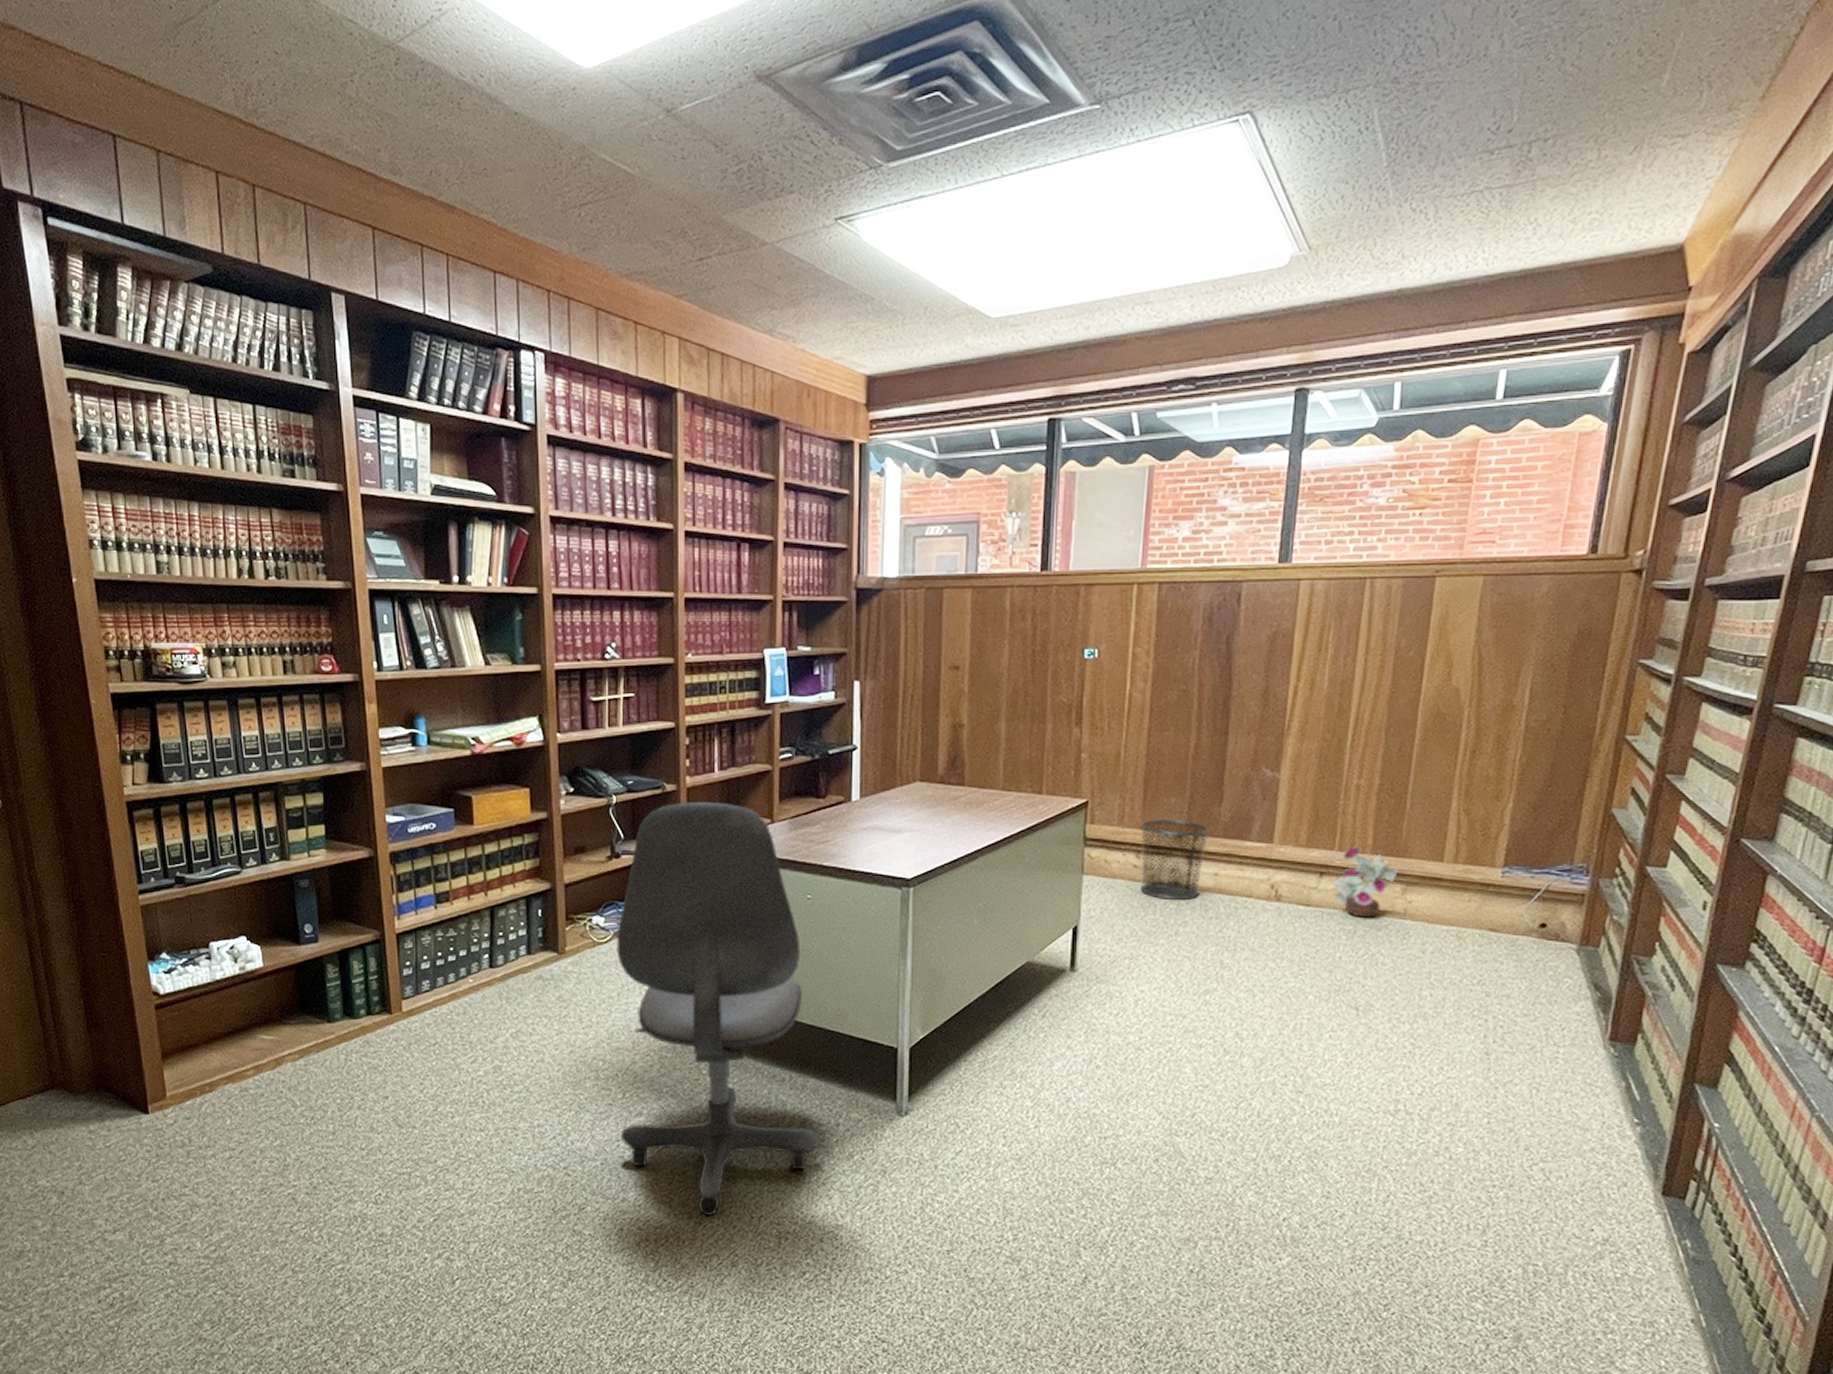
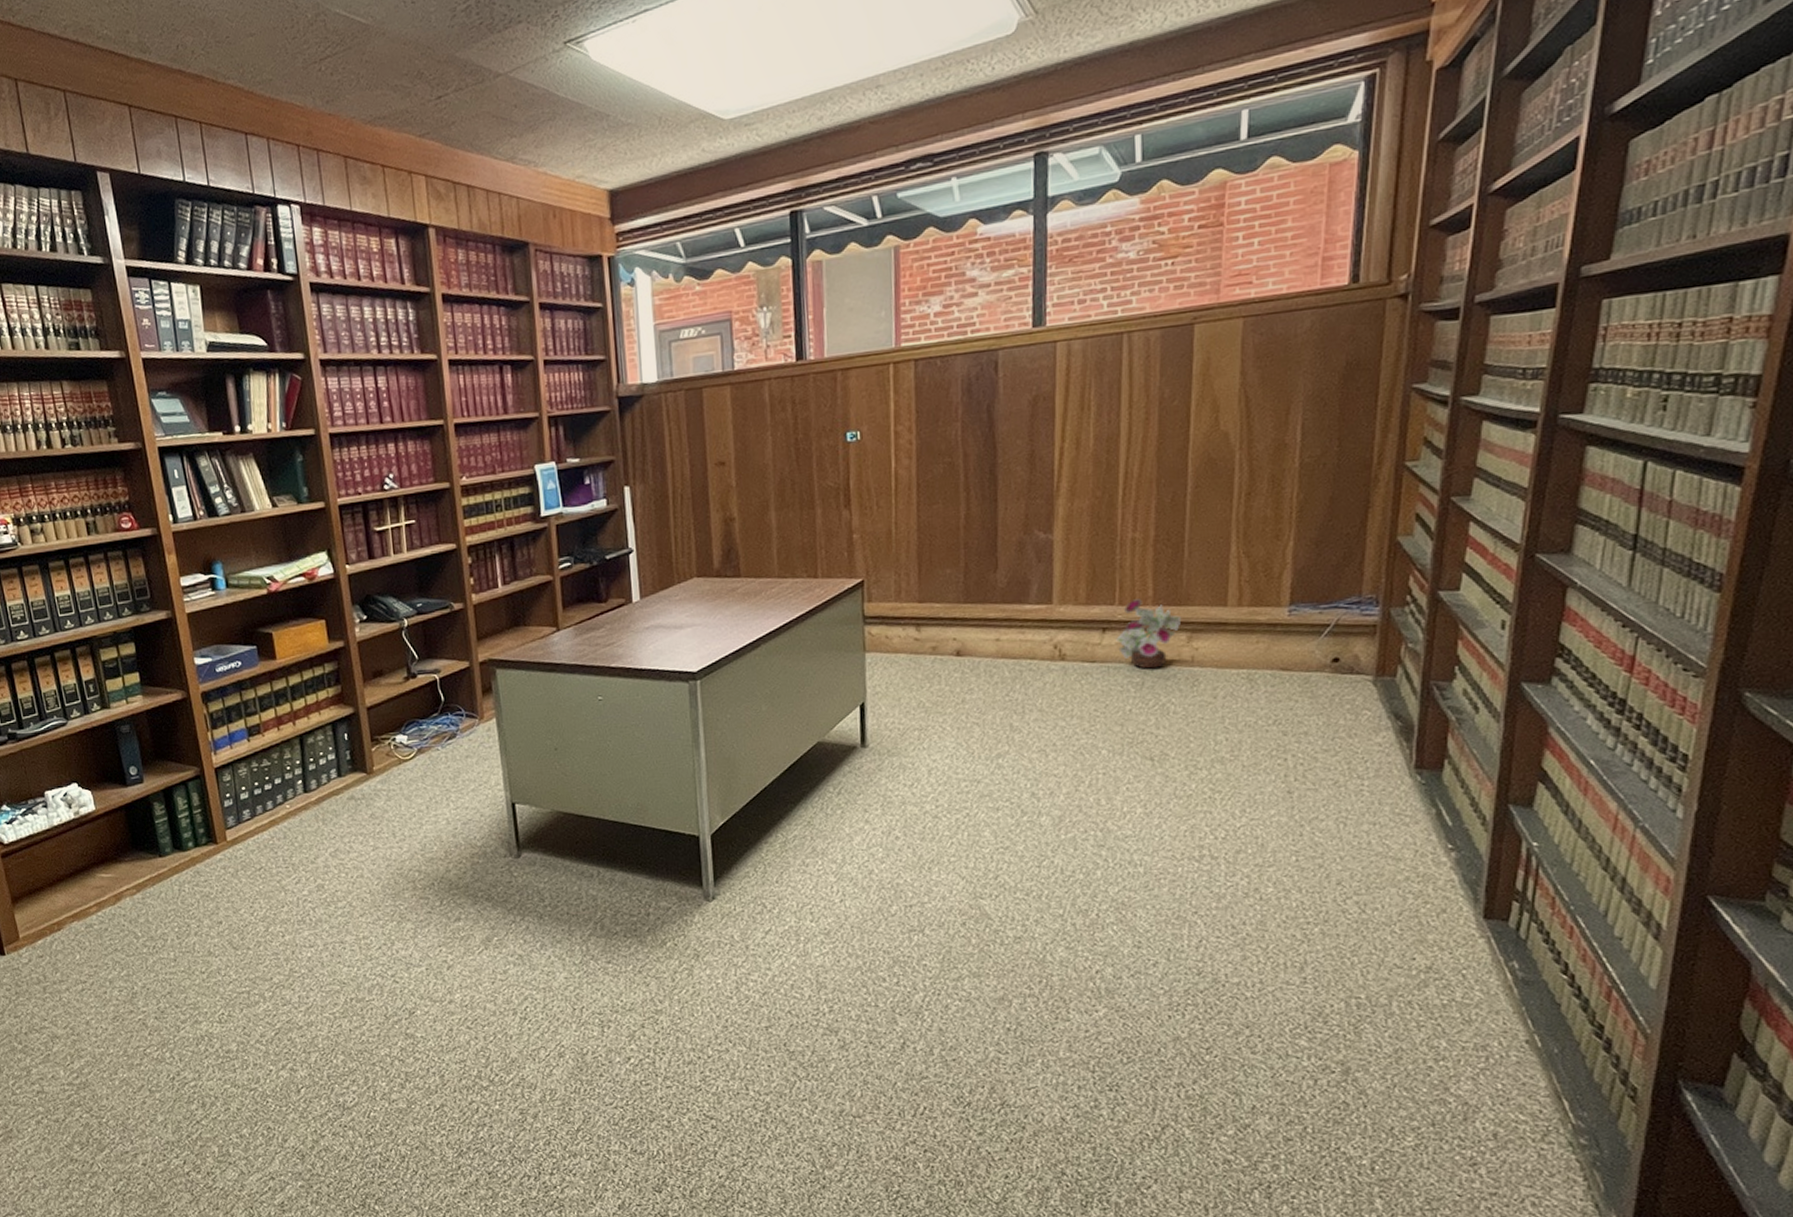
office chair: present [616,802,819,1217] -> none [420,615,632,1012]
waste bin: present [1140,820,1211,900] -> none [917,590,989,669]

